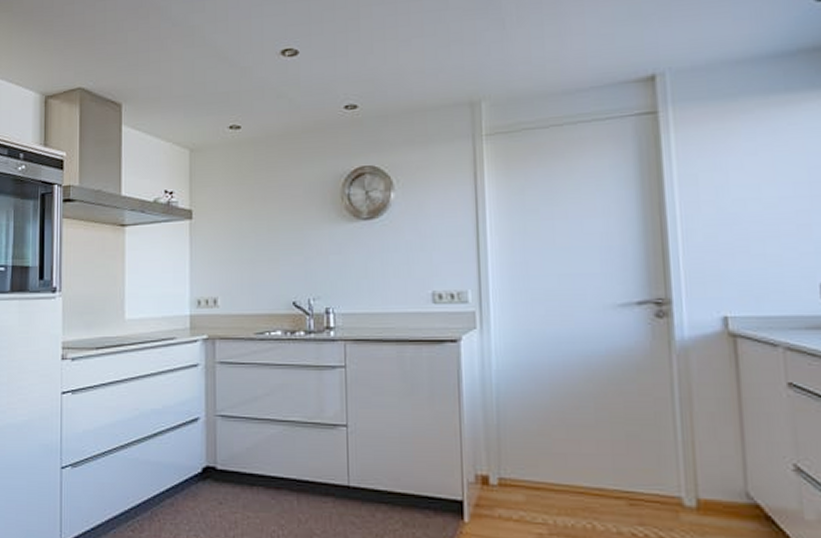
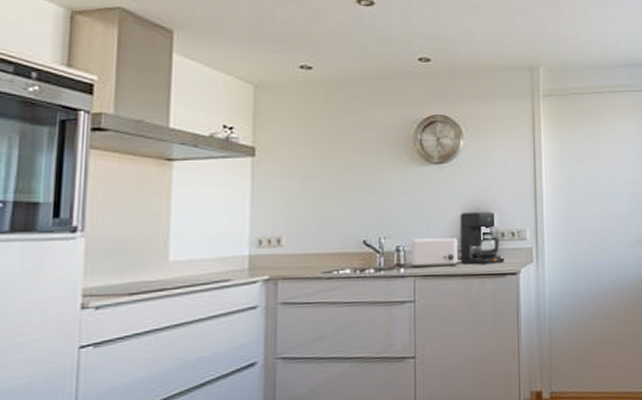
toaster: none [340,300,393,331] -> present [410,238,461,268]
coffee maker: none [392,271,444,330] -> present [460,212,505,266]

